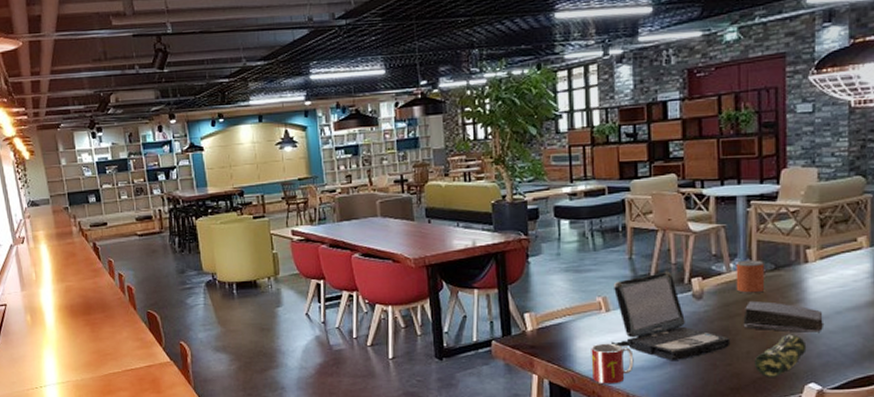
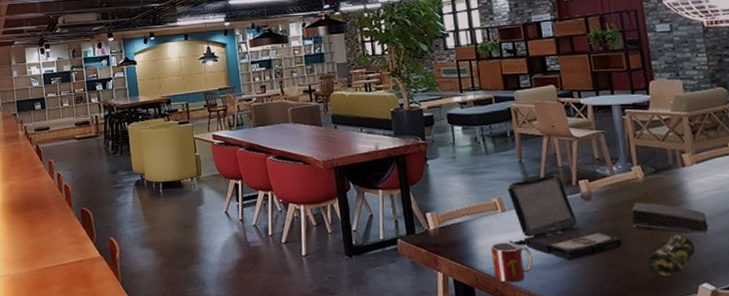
beverage can: present [736,260,765,293] -> none [618,163,649,195]

